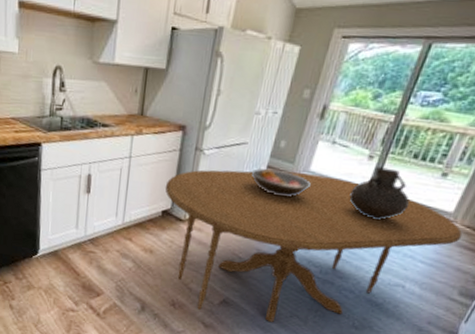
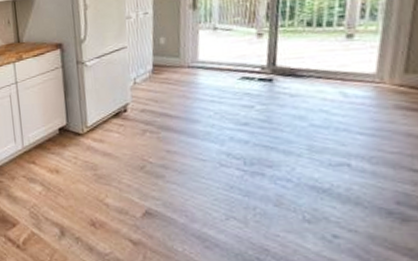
dining table: present [165,169,463,323] -> none [56,62,398,230]
fruit bowl: present [251,167,312,197] -> none [138,66,205,92]
vase: present [349,167,410,220] -> none [249,41,320,97]

